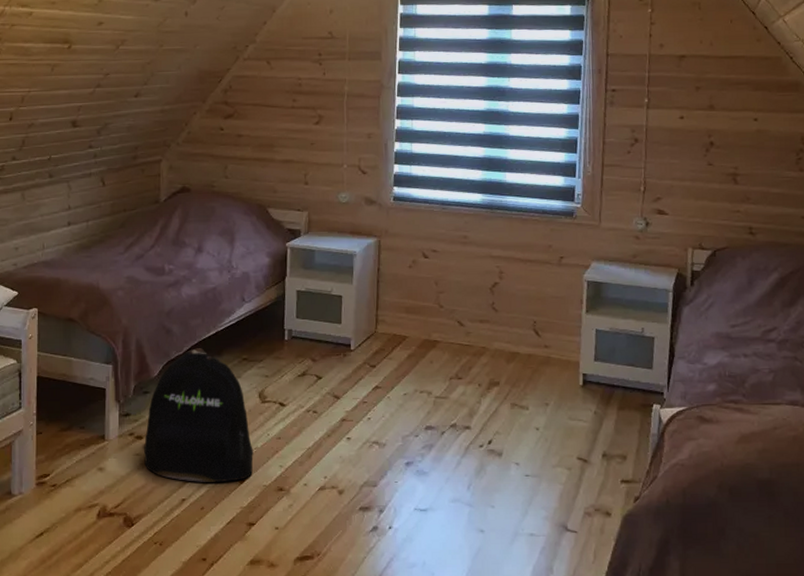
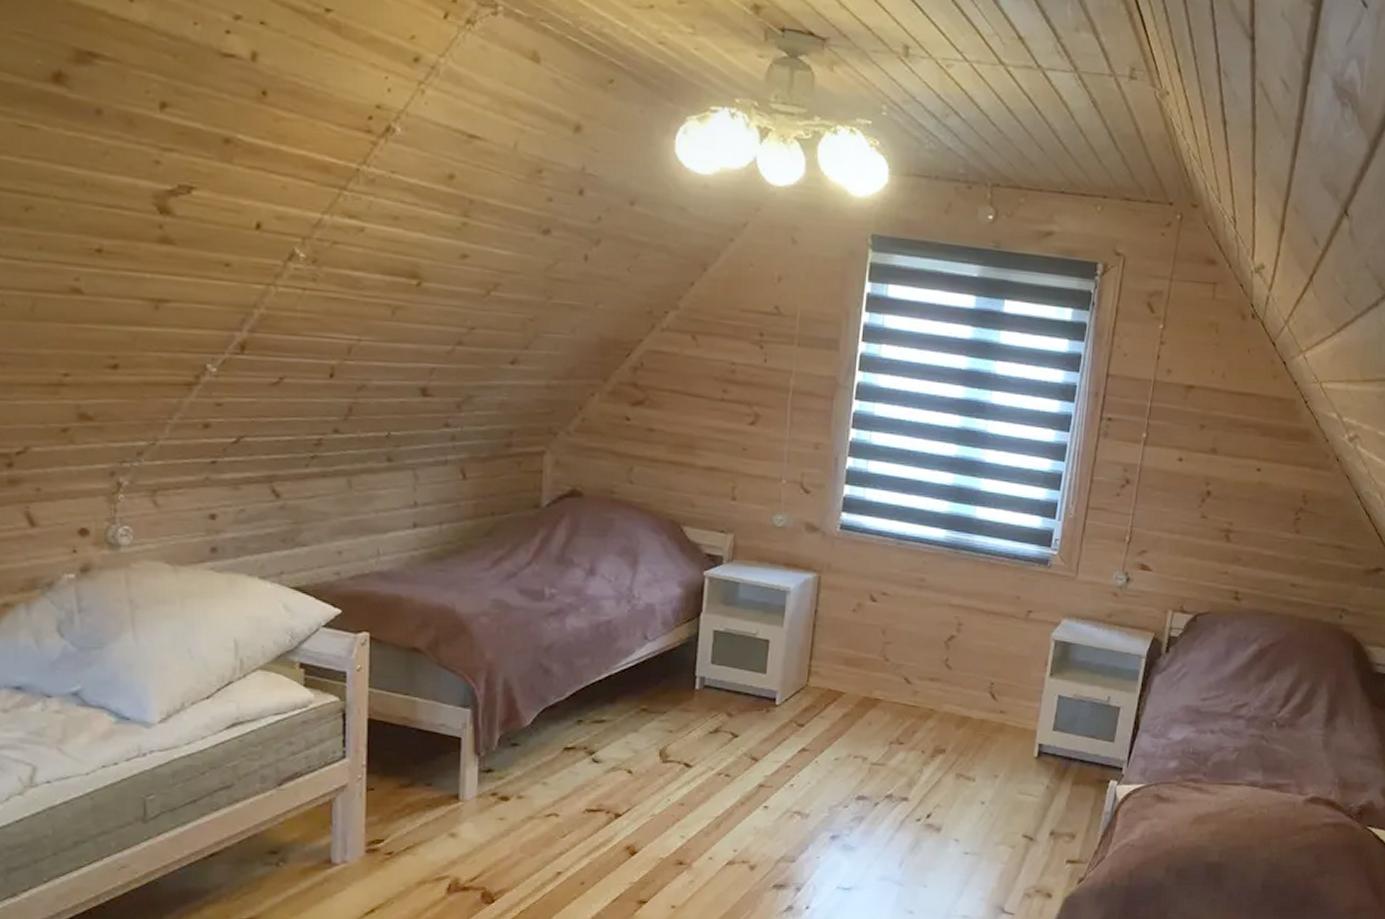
backpack: present [144,348,254,482] -> none [510,693,649,853]

